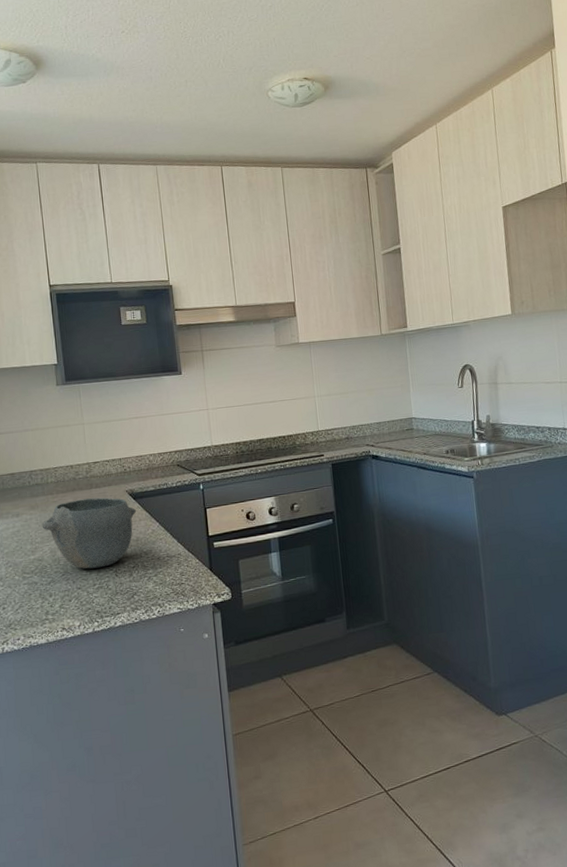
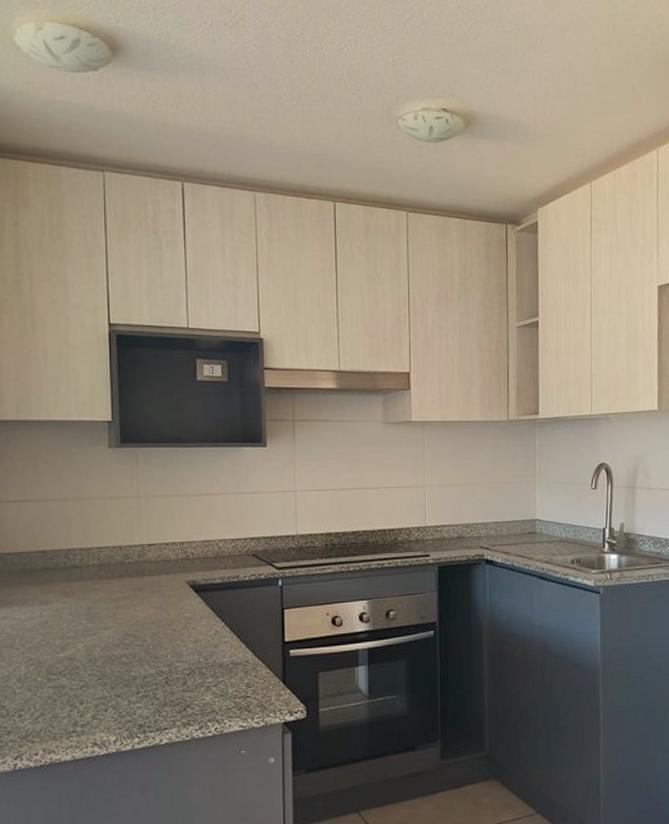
bowl: present [42,497,137,569] -> none [77,587,198,673]

